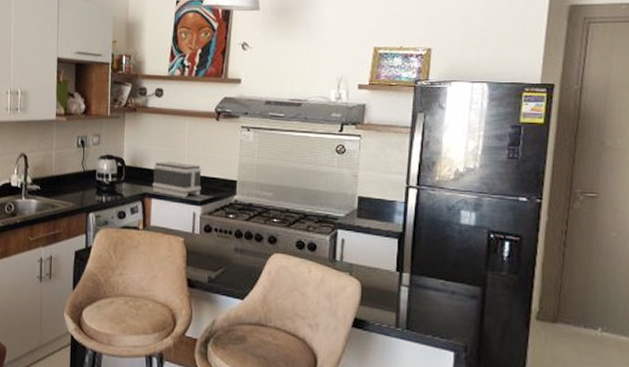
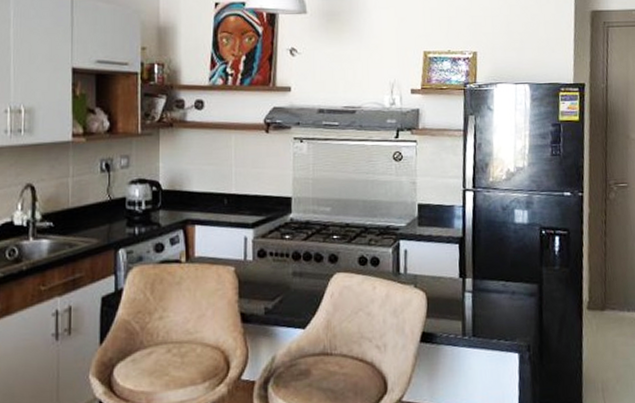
toaster: present [152,162,202,198] -> none [195,181,253,221]

